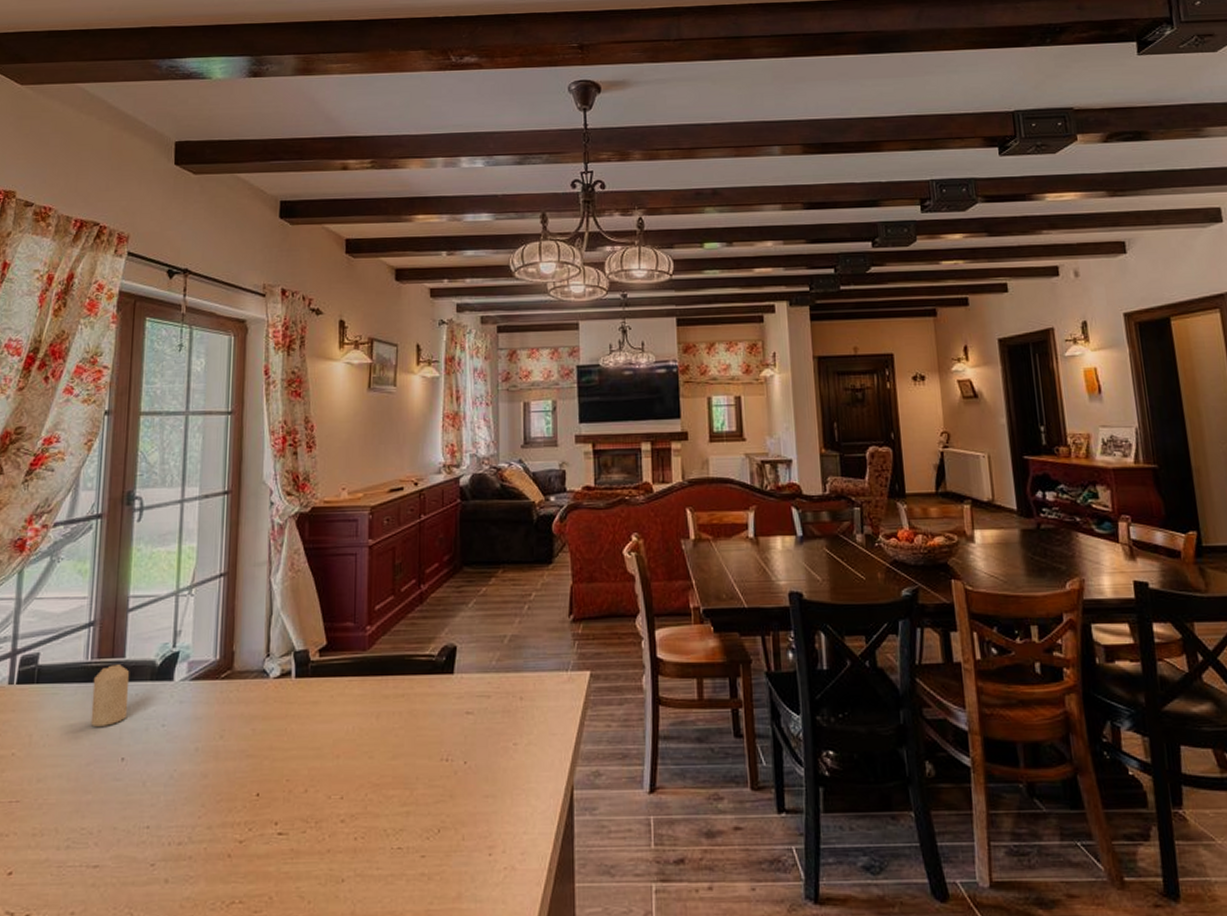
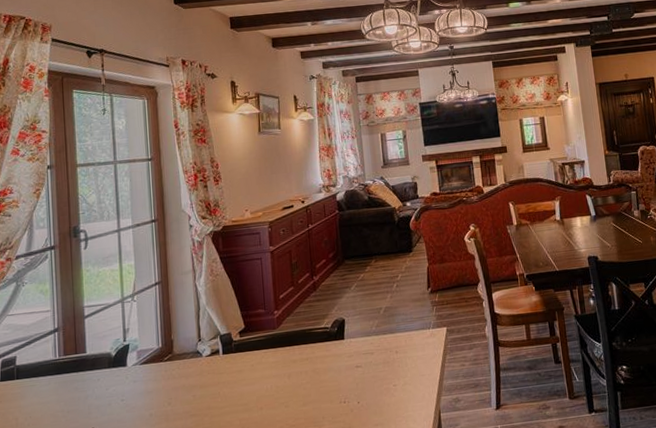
candle: present [90,664,130,728] -> none [62,358,93,408]

